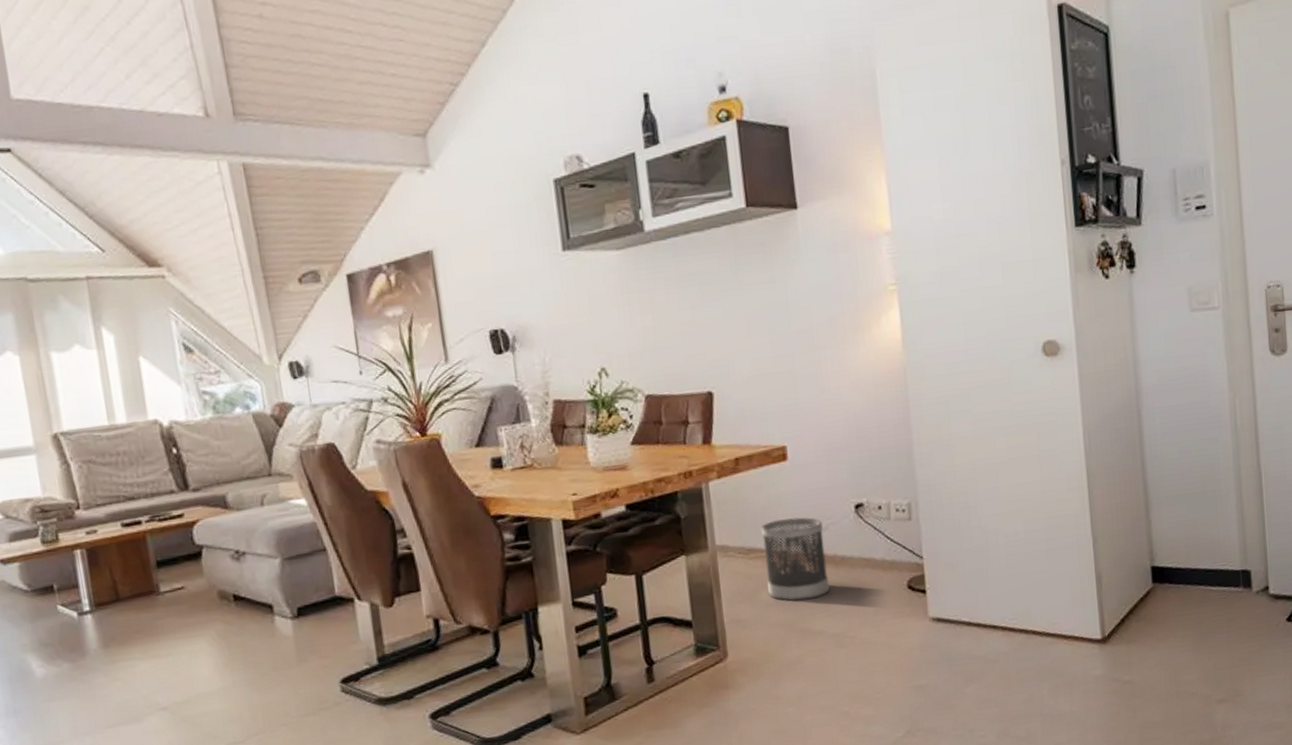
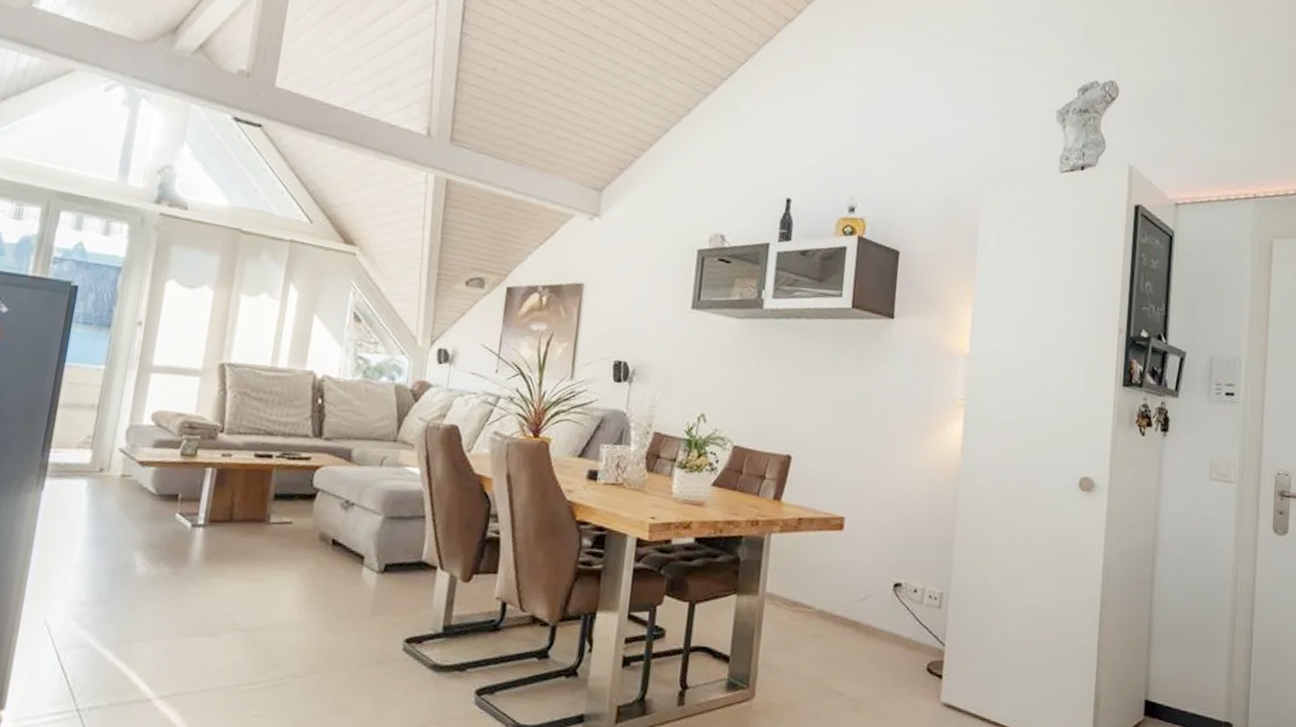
wastebasket: present [760,517,830,602] -> none [803,580,862,661]

